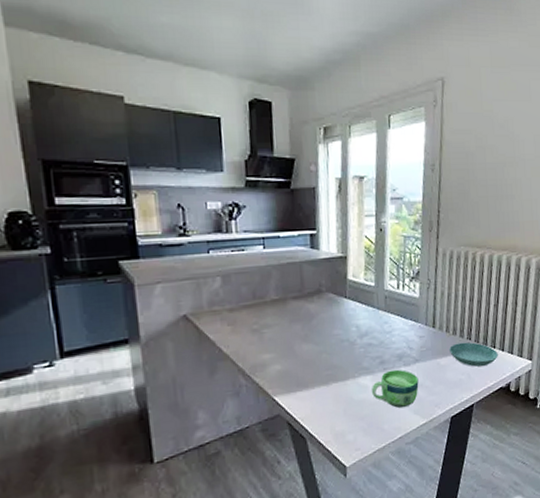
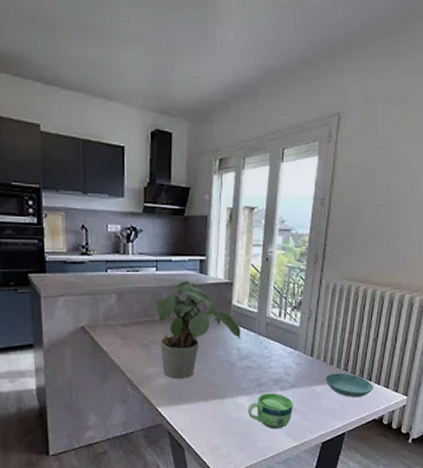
potted plant: none [262,257,360,364] -> present [152,280,241,379]

